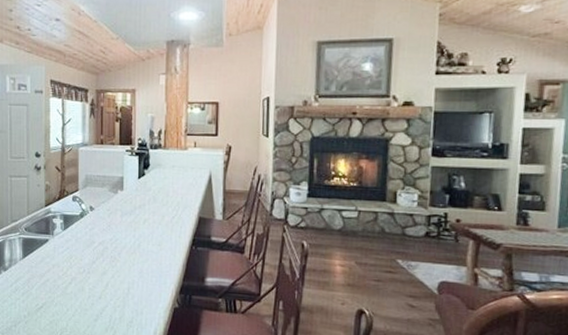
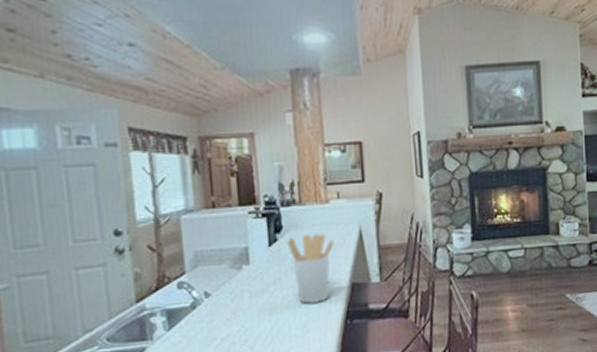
utensil holder: none [152,172,188,229] -> present [287,232,334,305]

